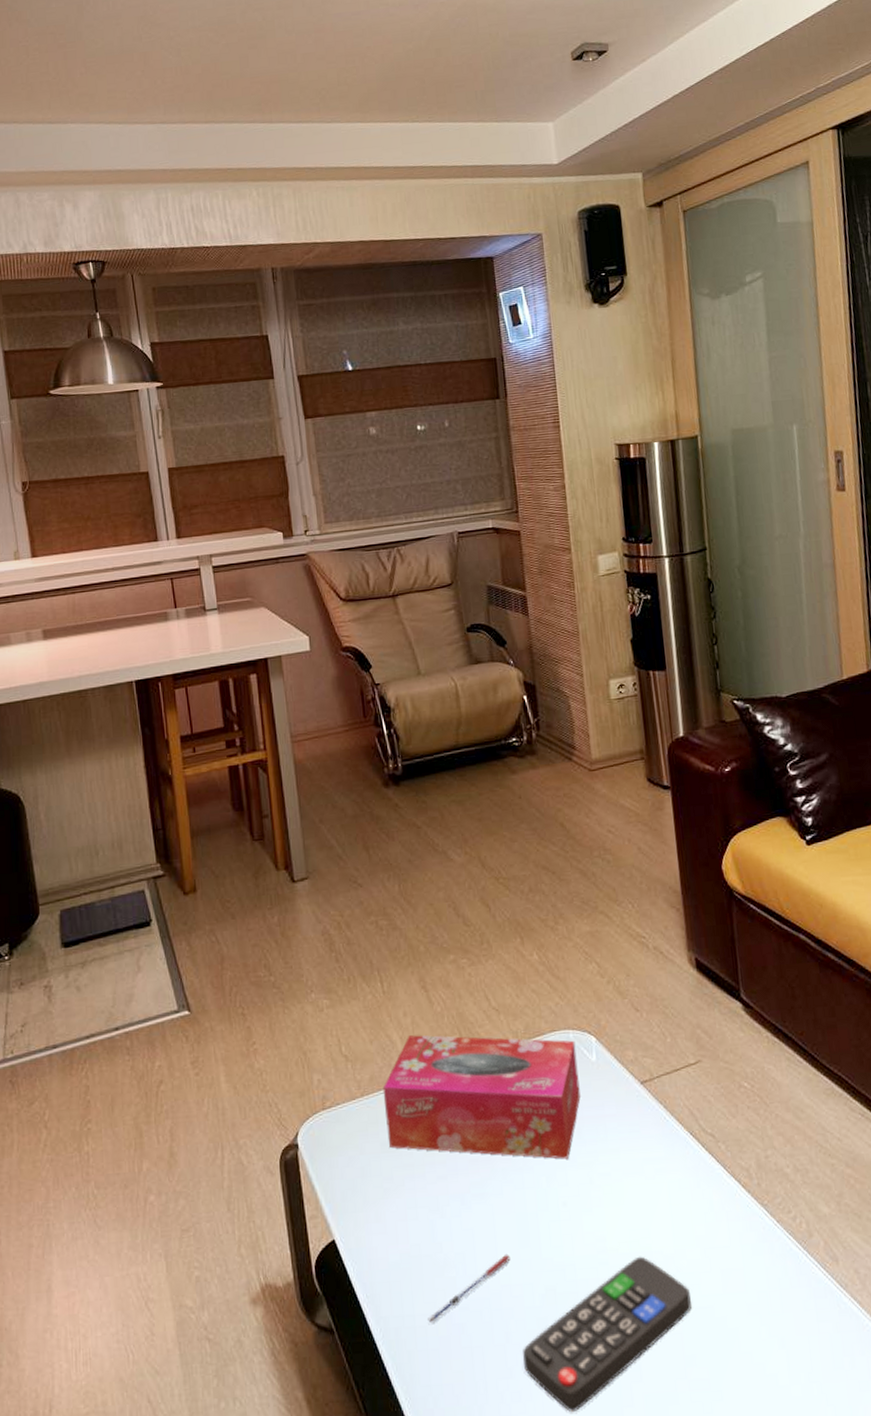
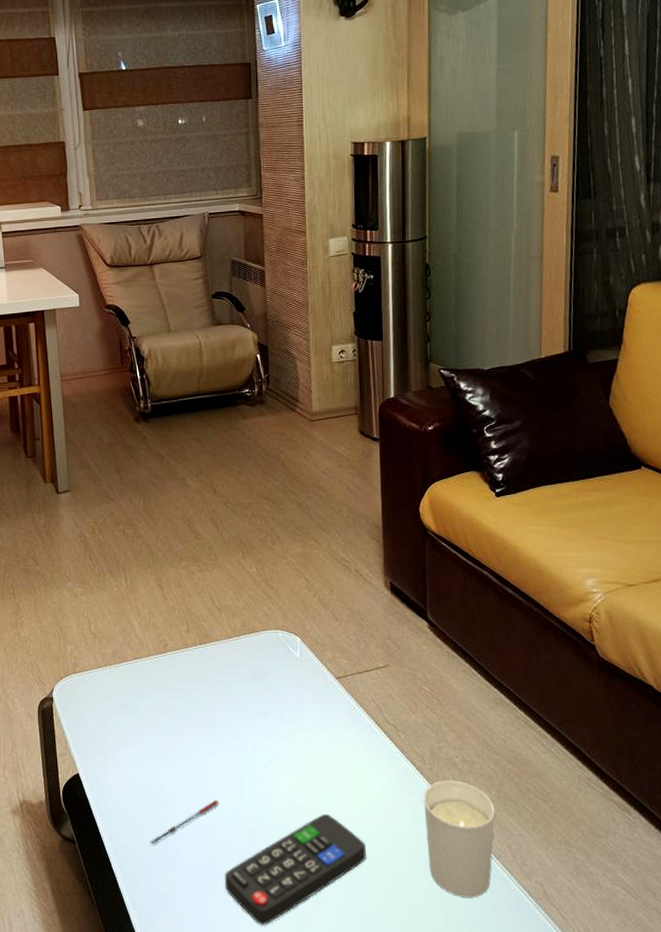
tissue box: present [382,1035,581,1159] -> none [122,622,285,732]
candle holder: none [752,1195,839,1343] -> present [422,780,495,898]

